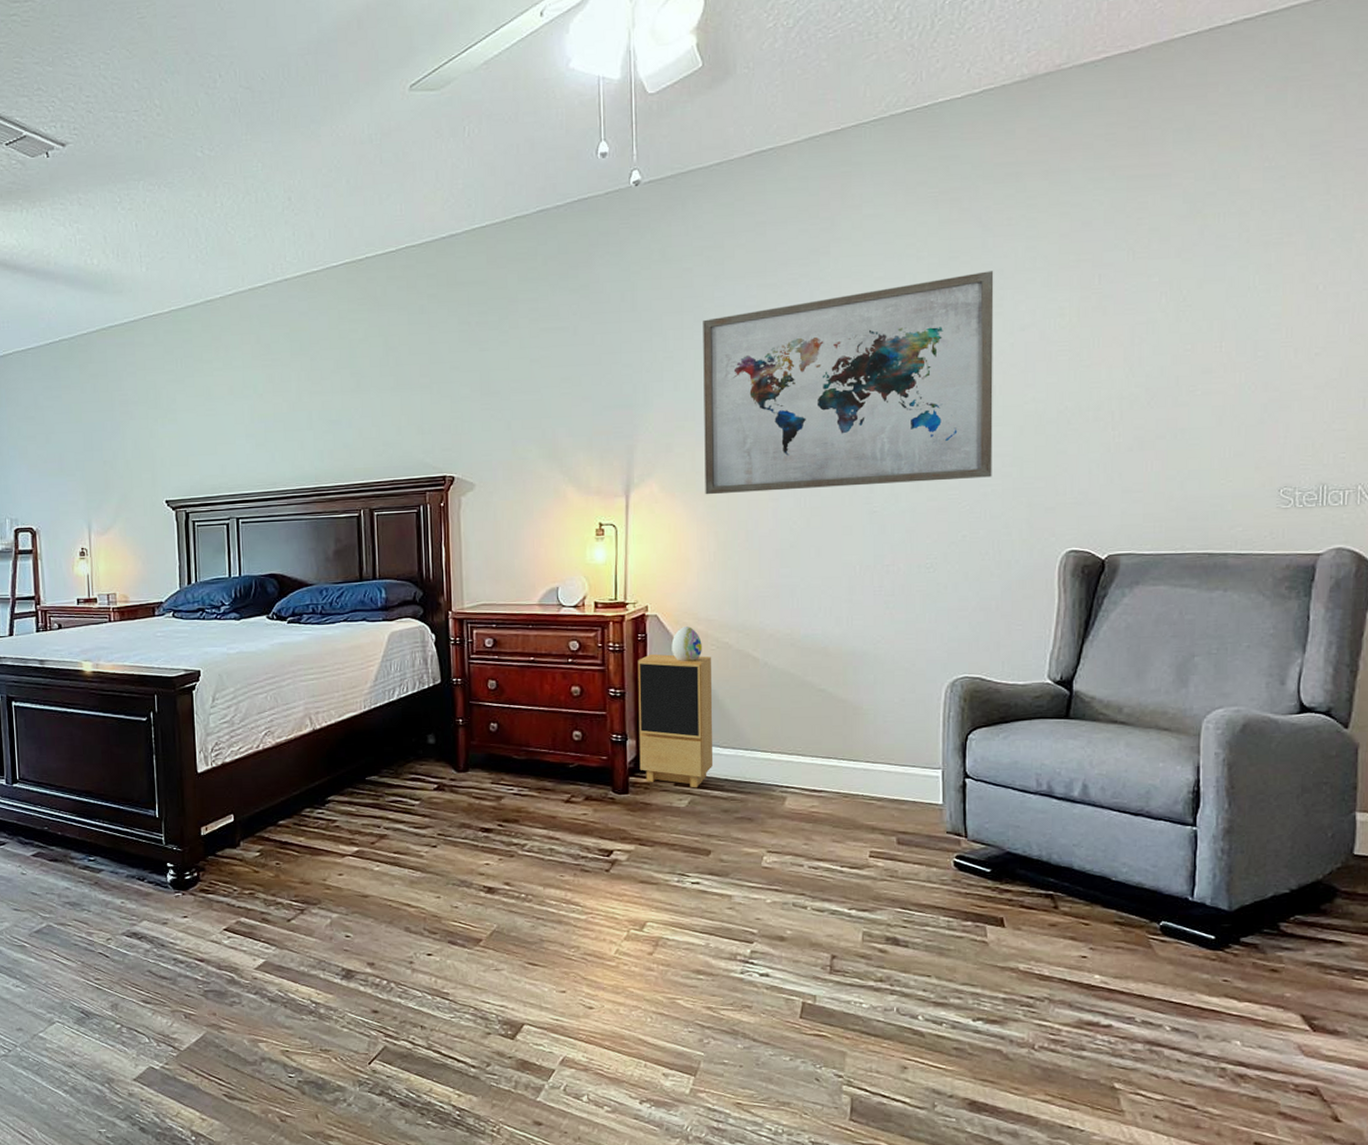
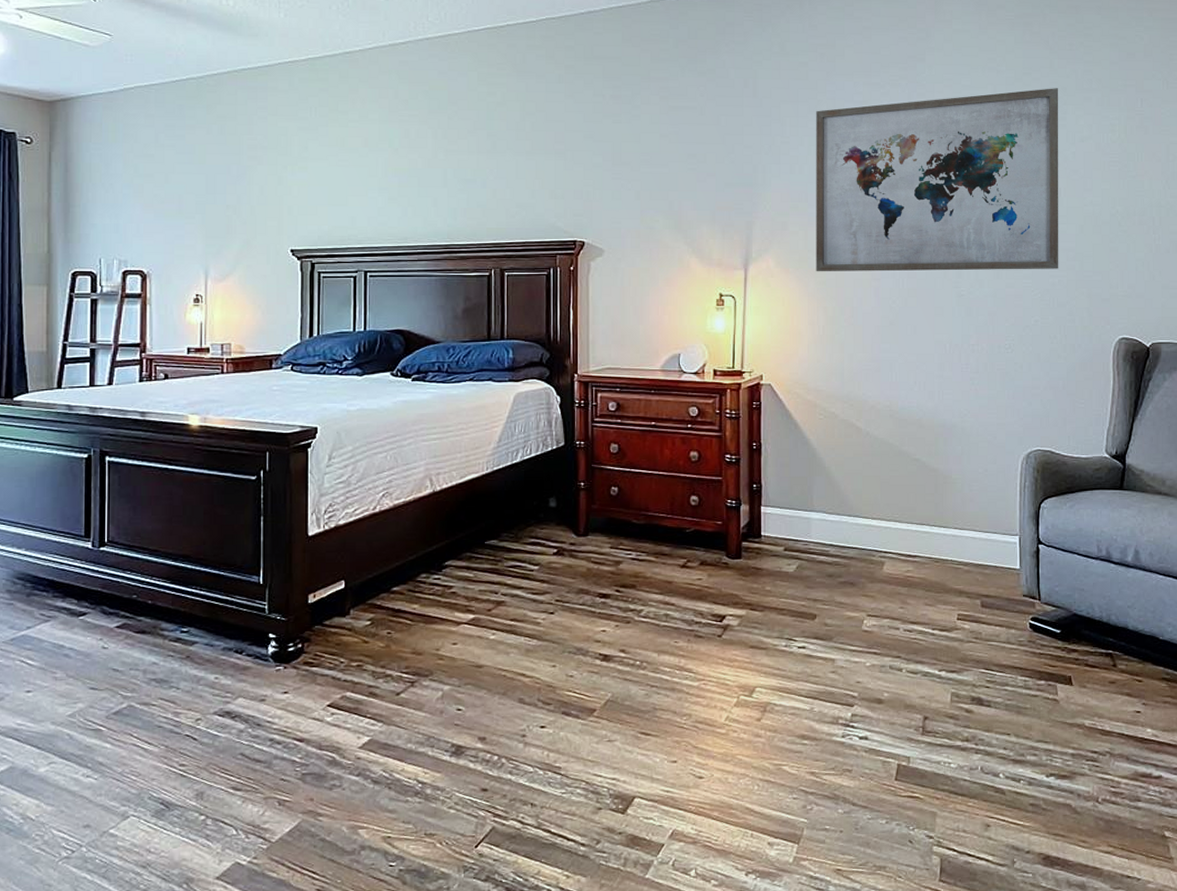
speaker: present [637,653,714,788] -> none [752,421,820,553]
decorative egg: present [671,627,702,662] -> none [783,396,811,430]

